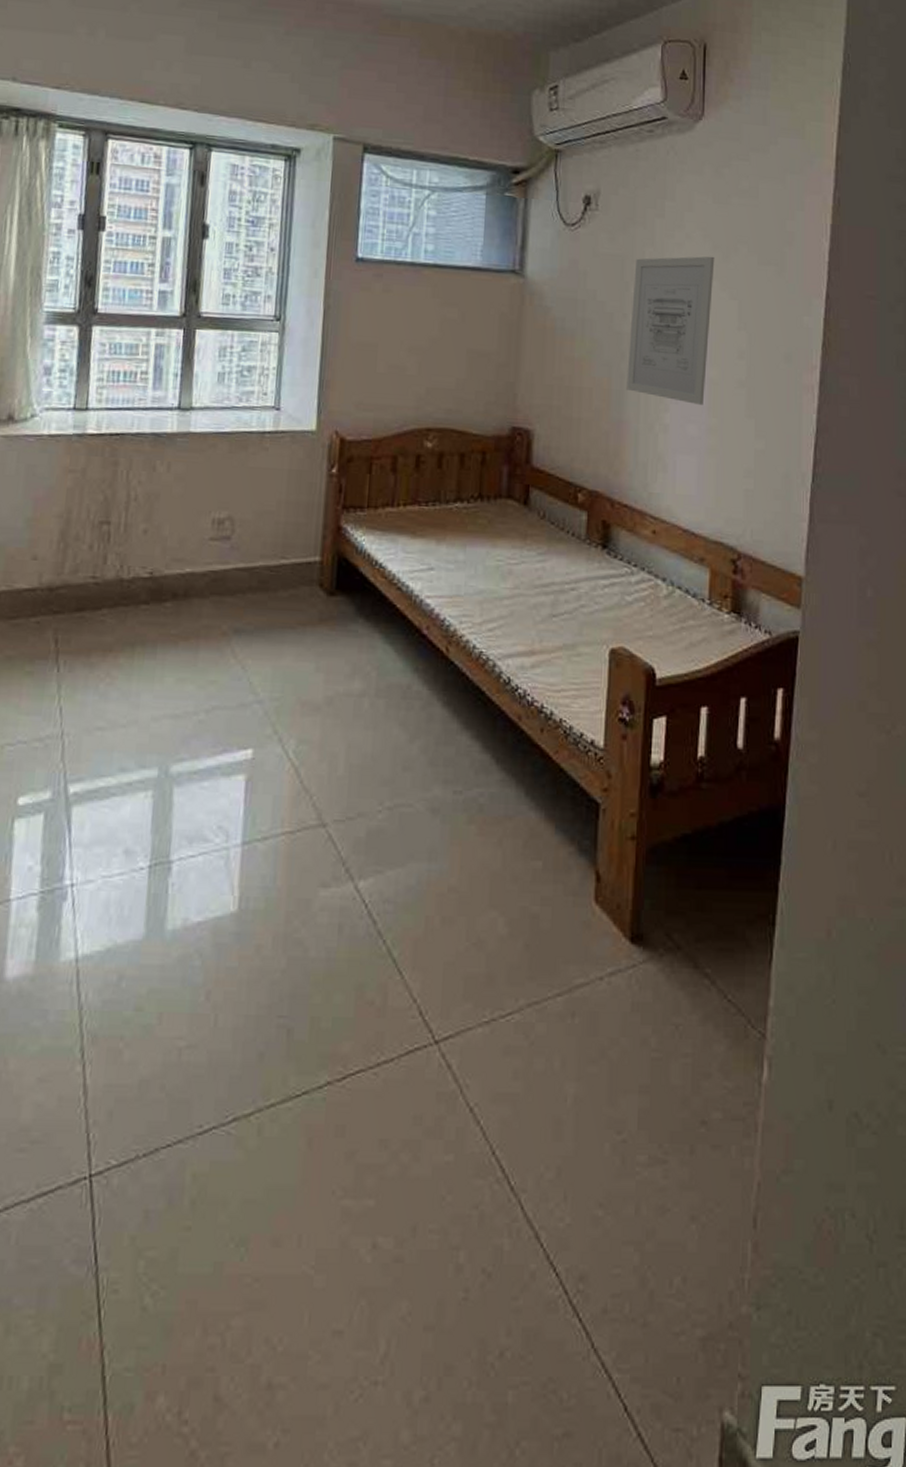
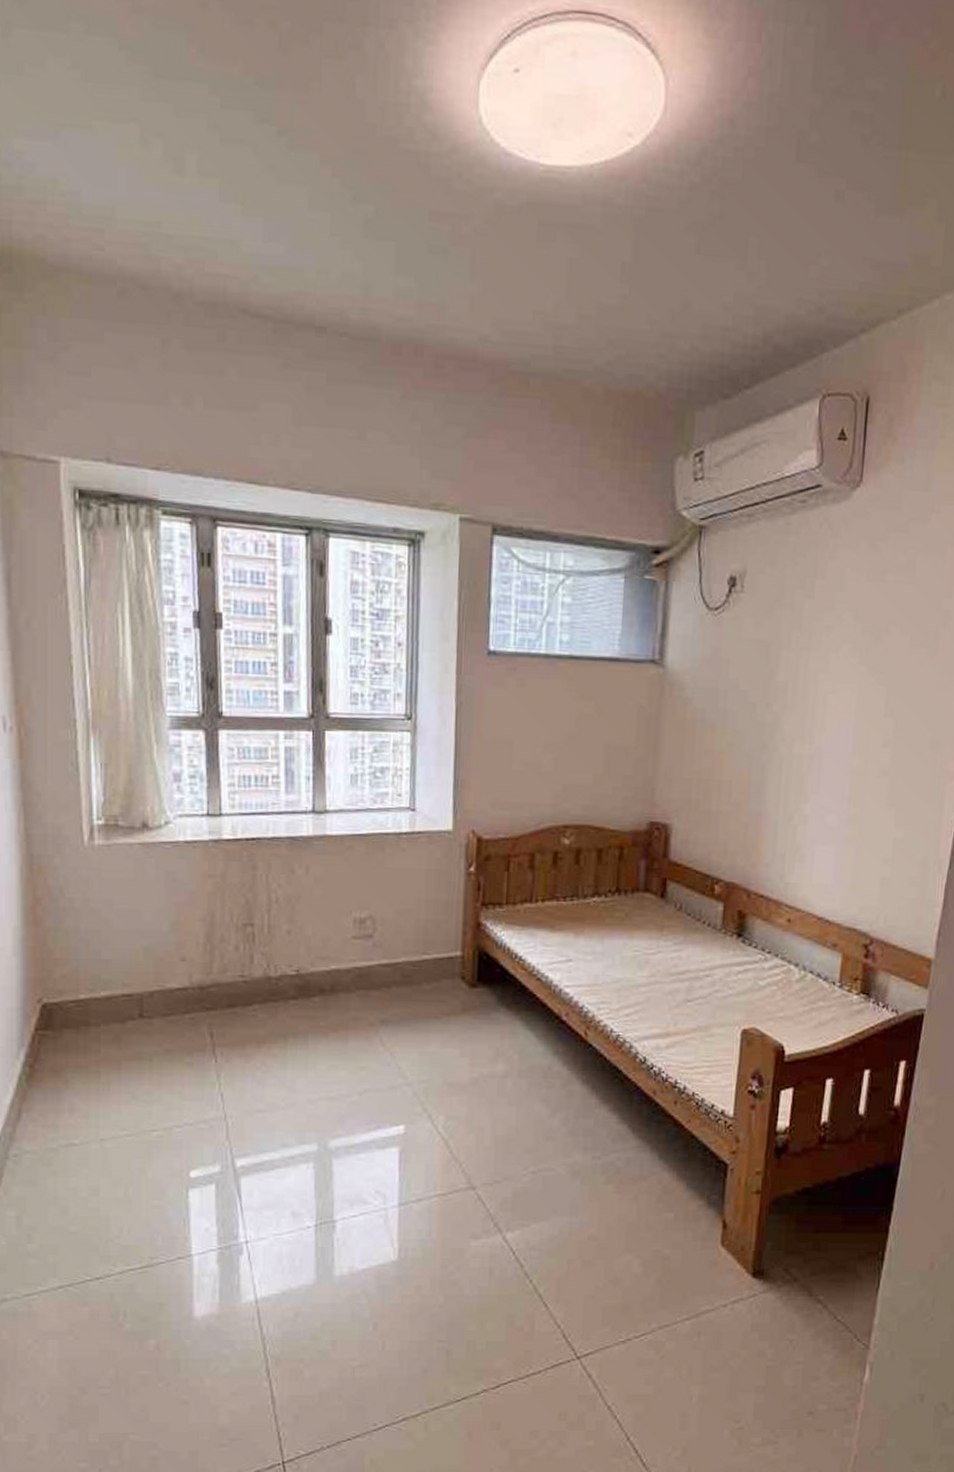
wall art: present [626,256,715,405] -> none [767,639,865,795]

